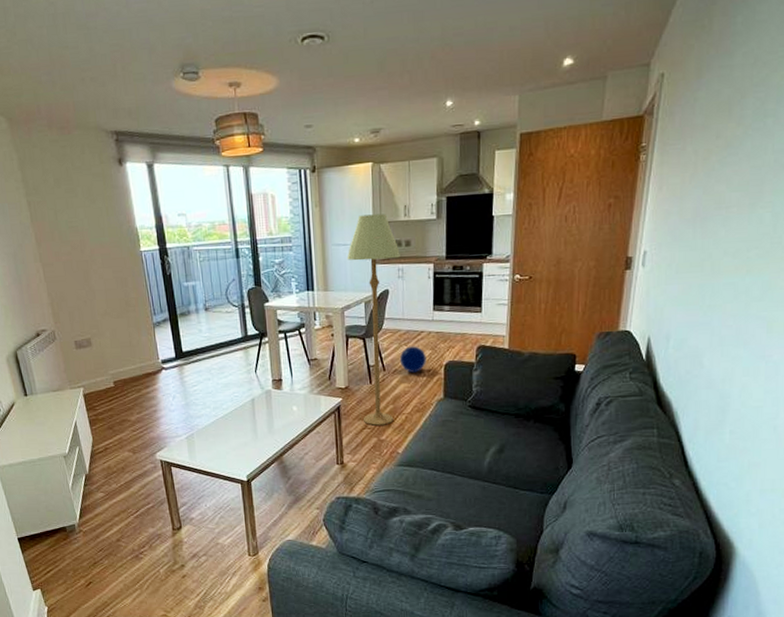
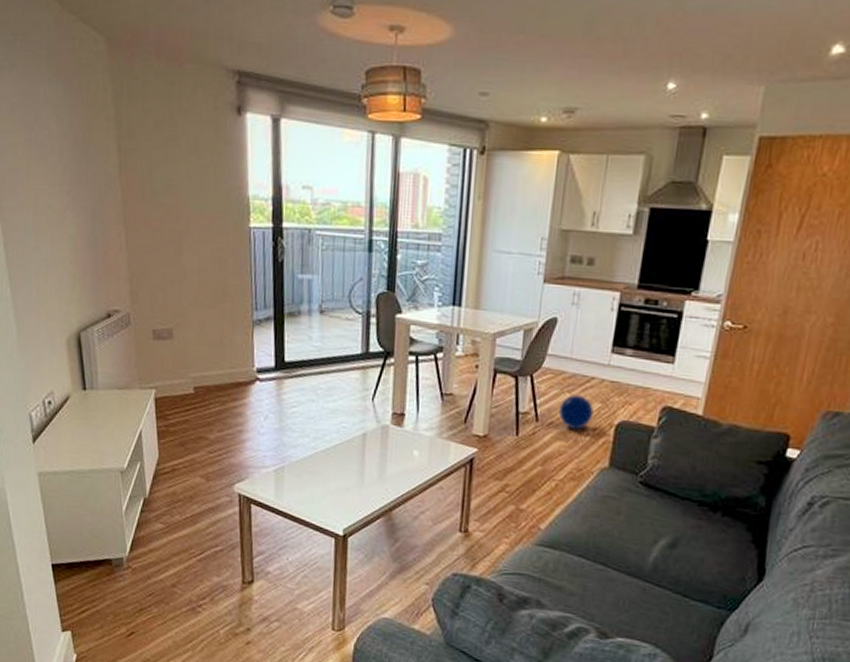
floor lamp: present [347,213,400,426] -> none [500,217,579,491]

